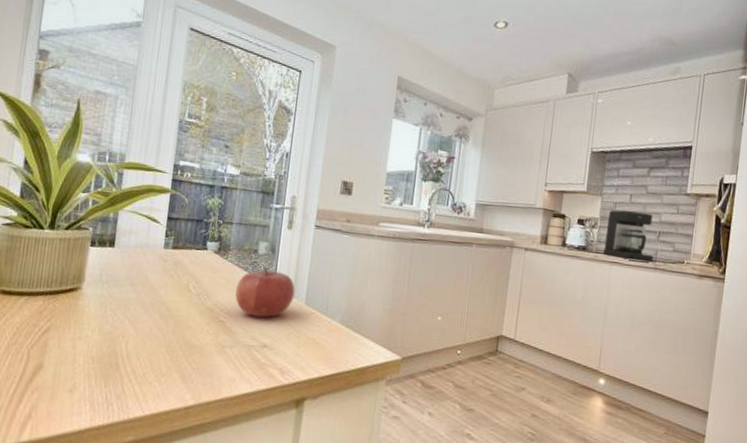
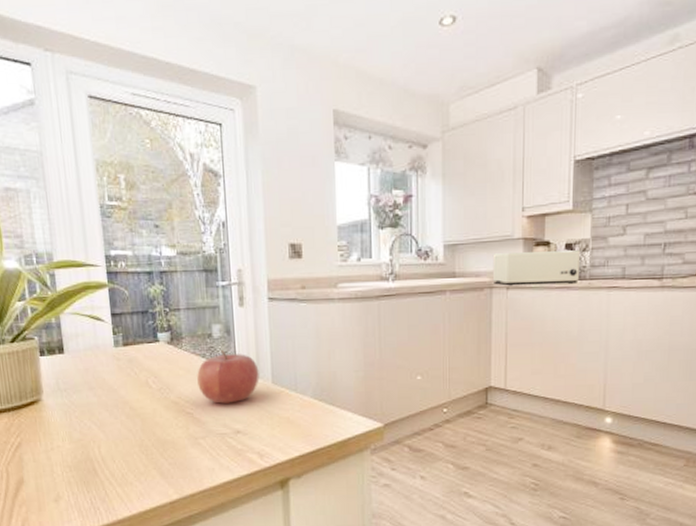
toaster: none [513,218,590,255] -> present [492,250,581,286]
coffee maker: present [603,210,653,263] -> none [599,224,659,283]

